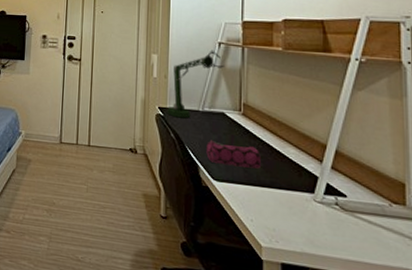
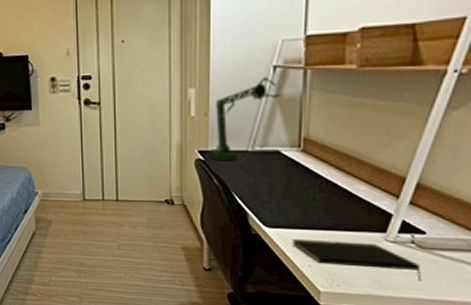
pencil case: present [206,139,261,169] -> none [257,183,323,211]
notepad: none [236,193,347,242] -> present [292,238,422,281]

